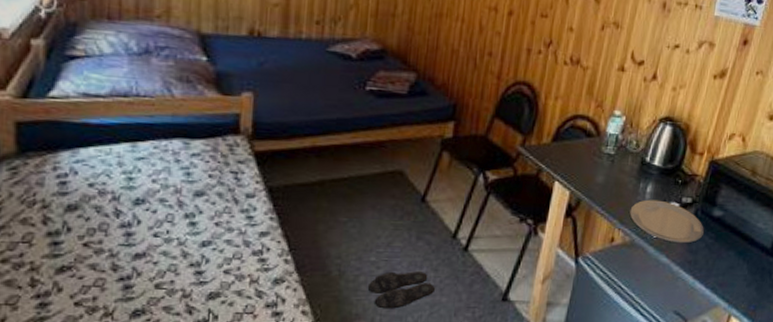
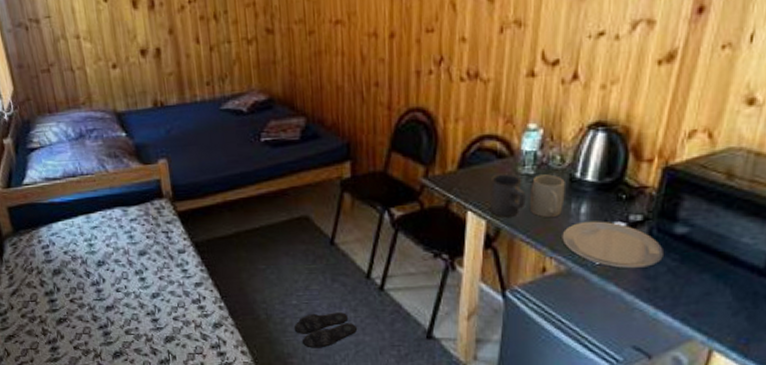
cup: none [573,150,606,190] -> present [489,173,526,217]
mug: none [607,155,638,193] -> present [529,174,565,217]

